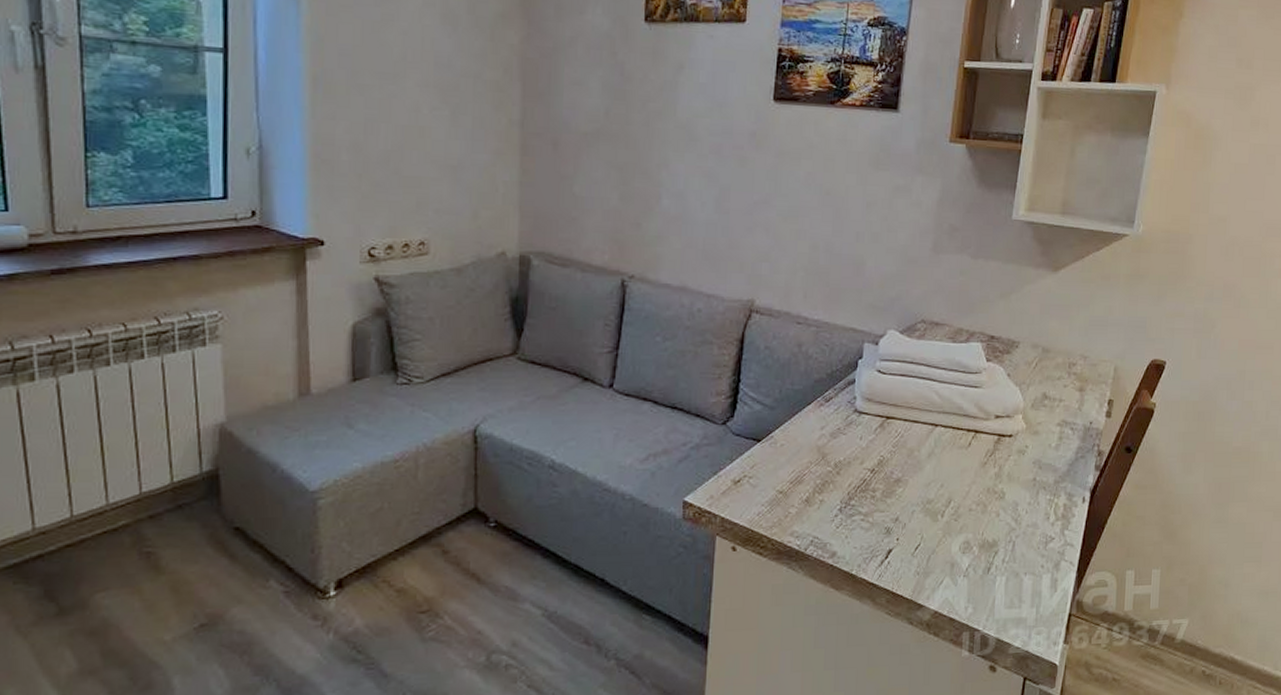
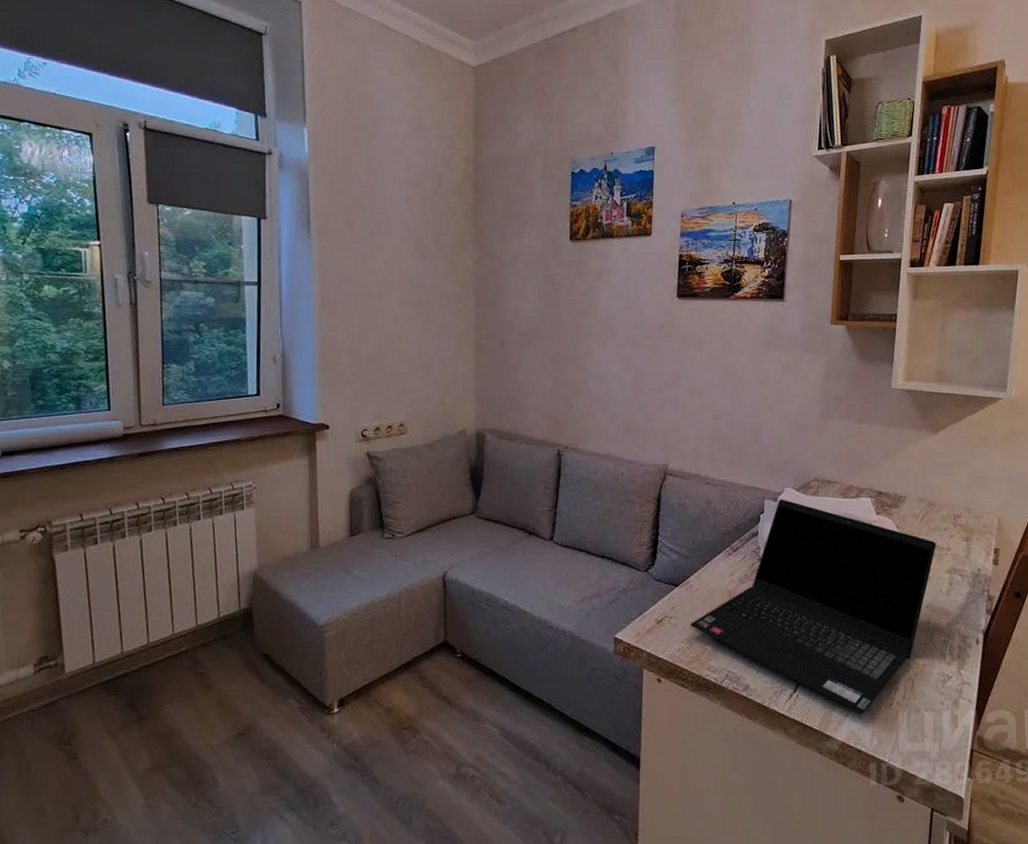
laptop computer: none [772,342,1048,581] -> present [689,499,936,715]

